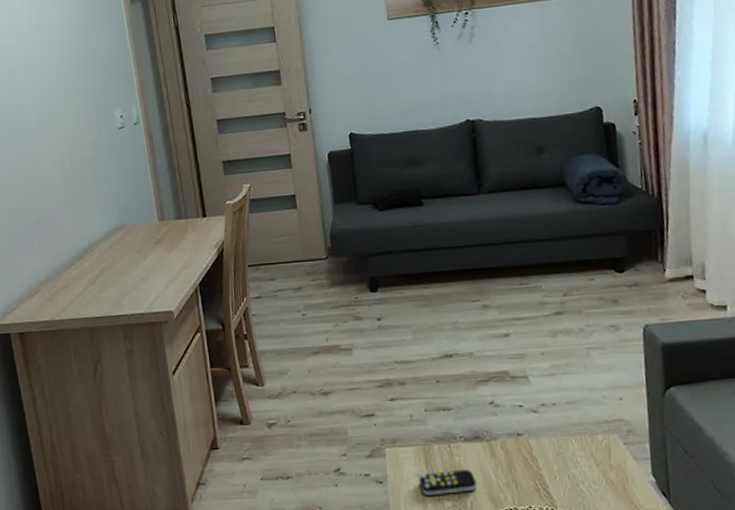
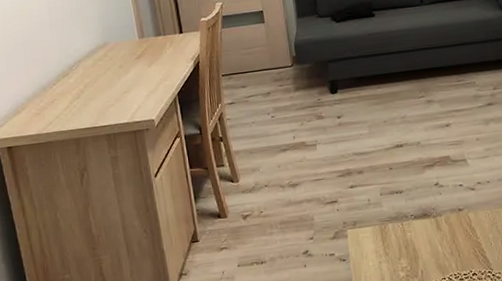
remote control: present [419,470,477,497] -> none [377,243,426,269]

